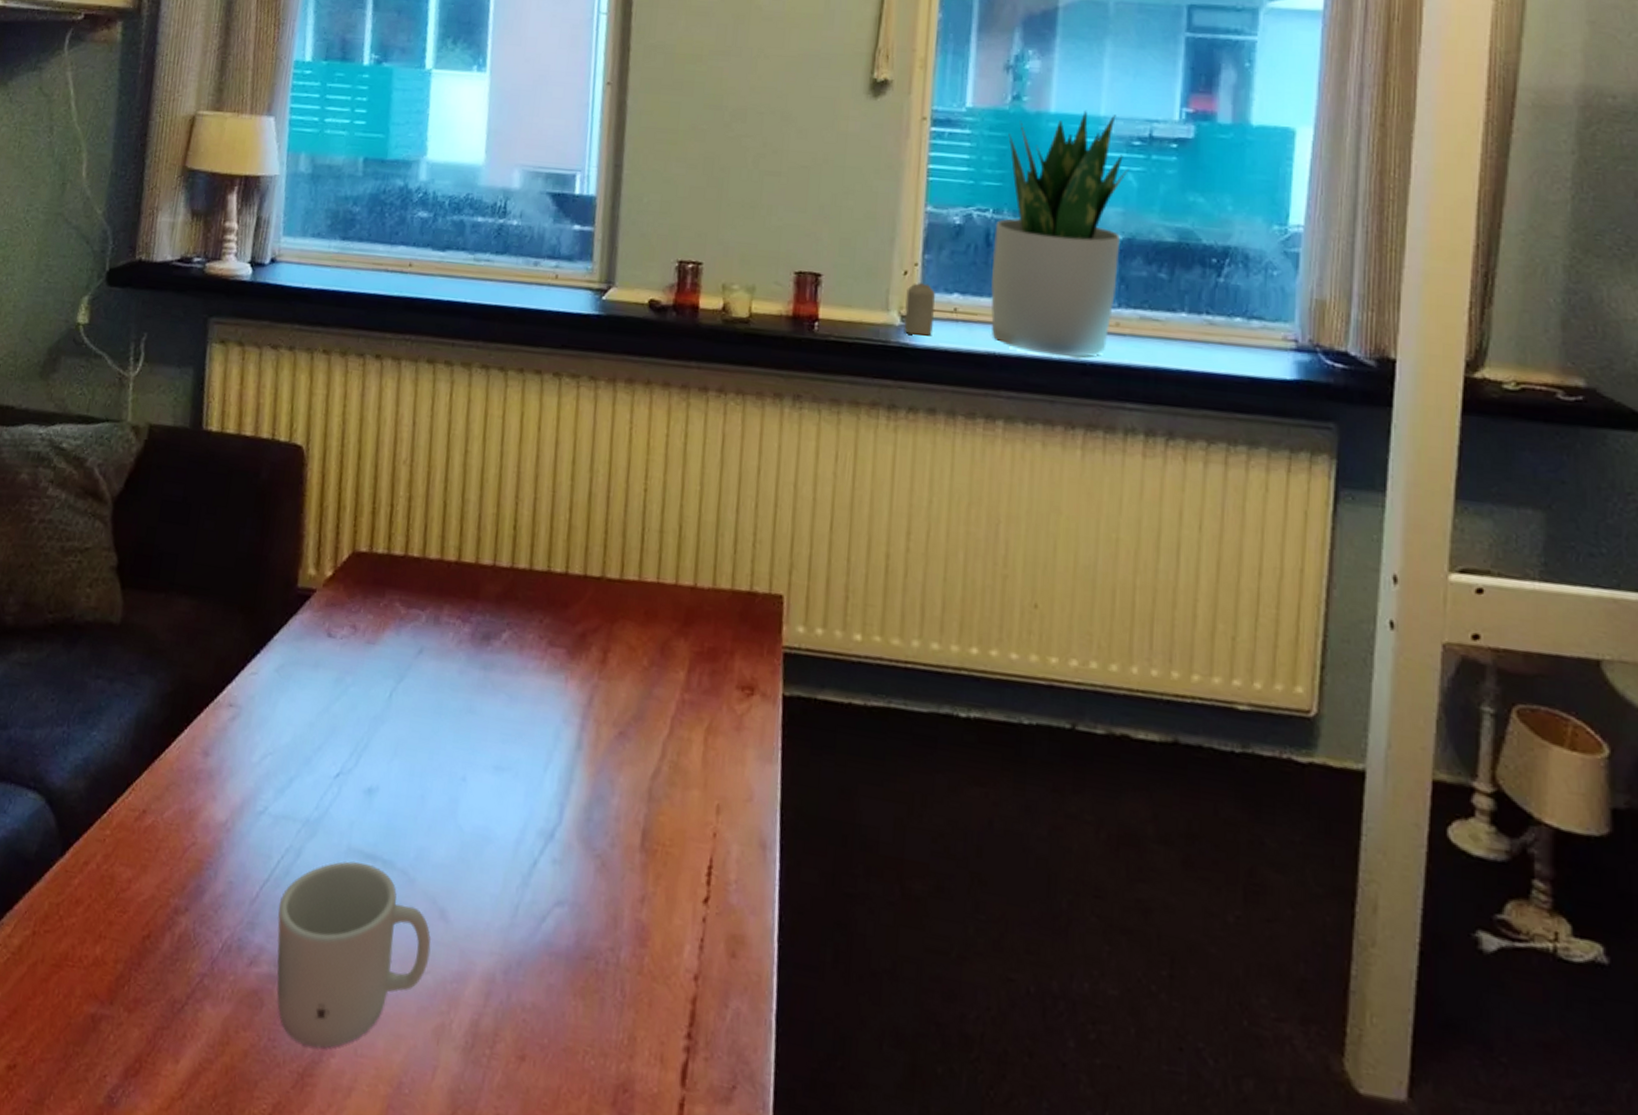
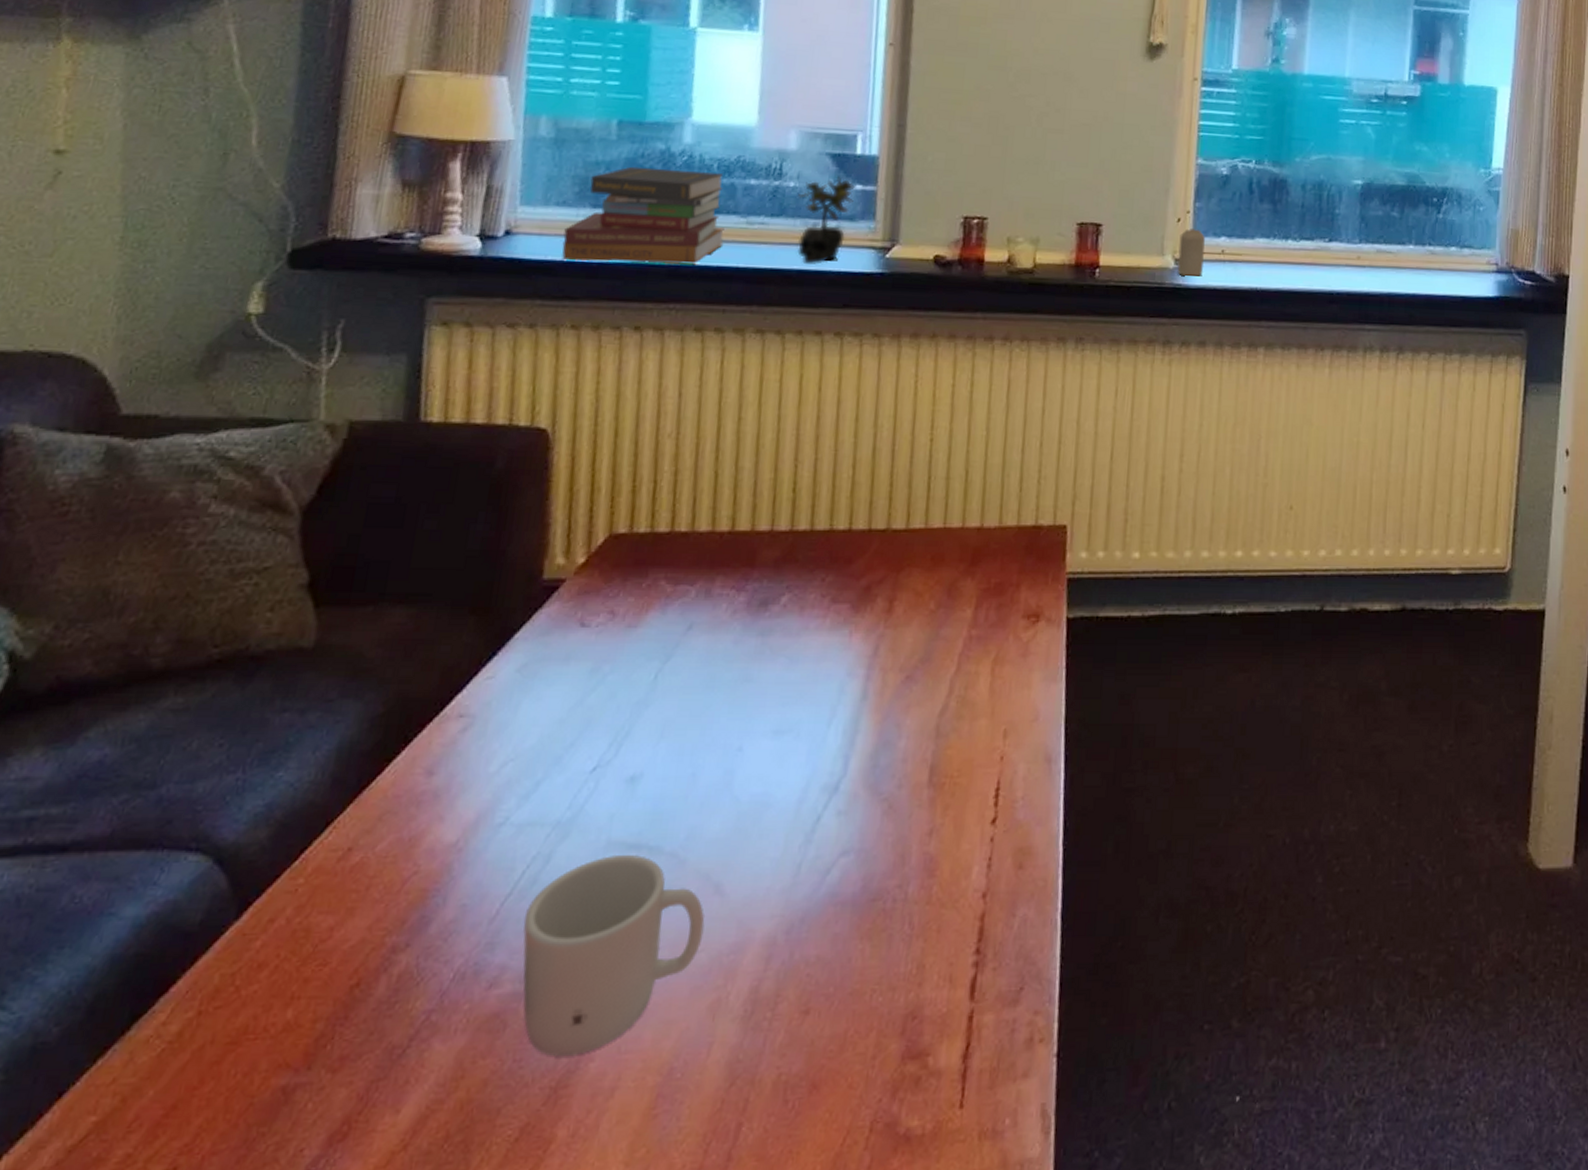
books: none [316,201,454,298] -> present [562,166,724,265]
succulent plant: none [519,215,574,304] -> present [797,176,855,265]
planter: present [991,110,1131,358] -> none [1253,72,1370,289]

